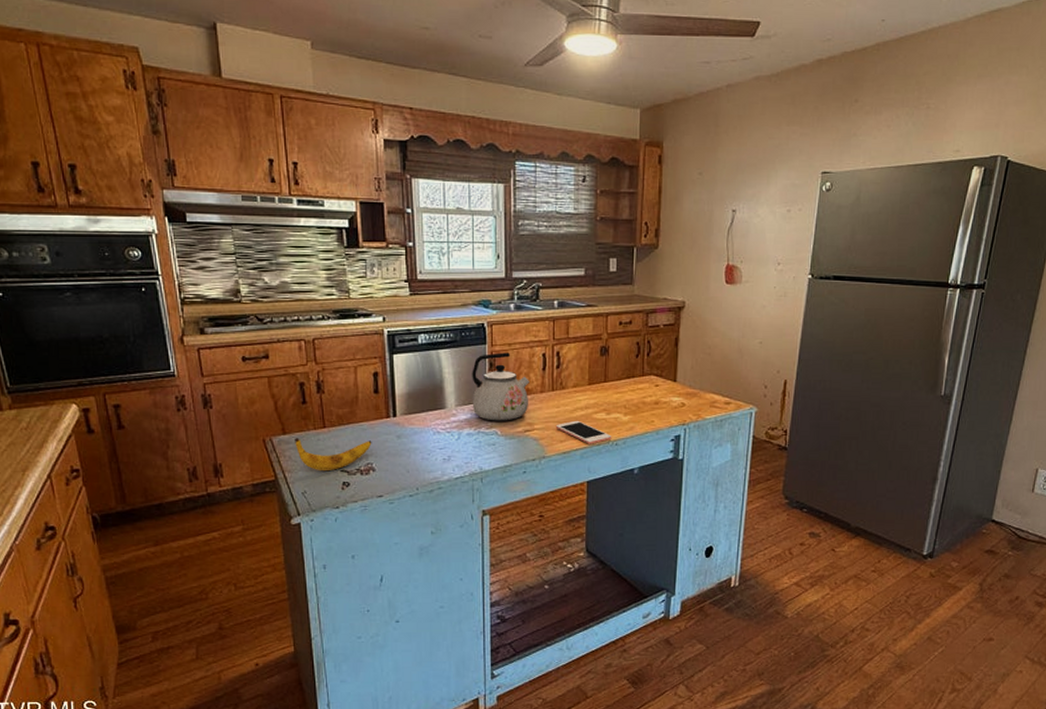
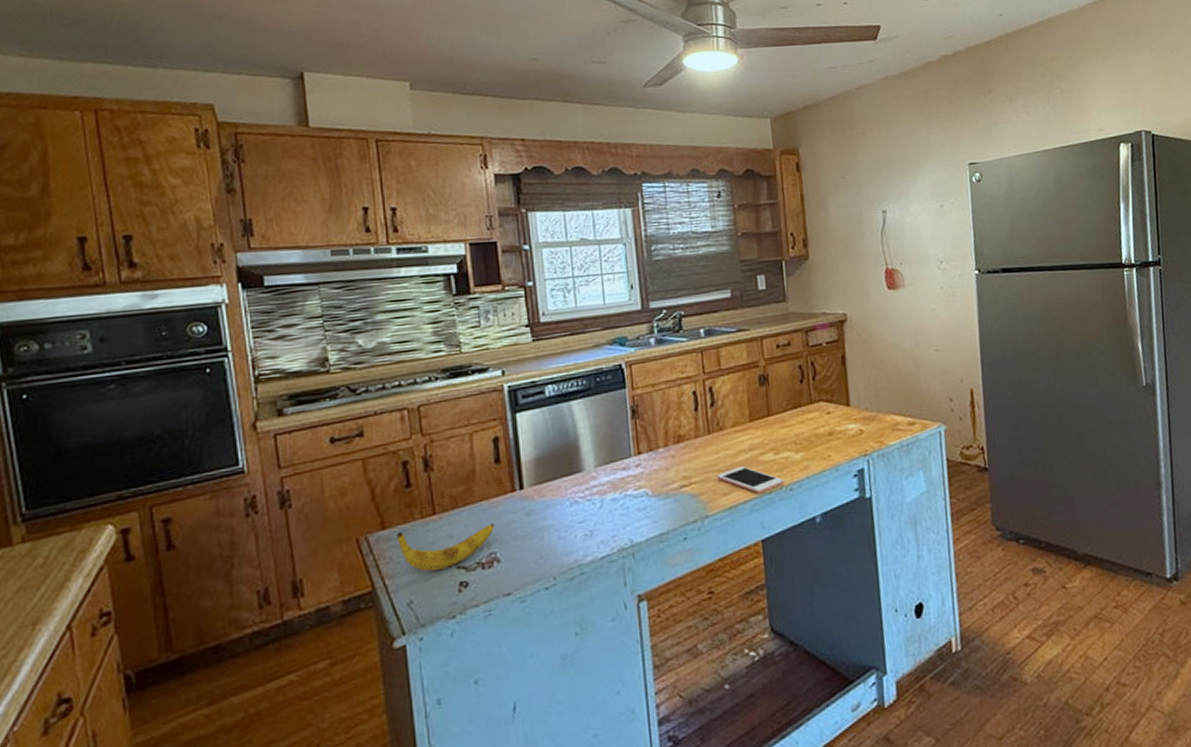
kettle: present [472,352,529,421] -> none [611,394,682,480]

